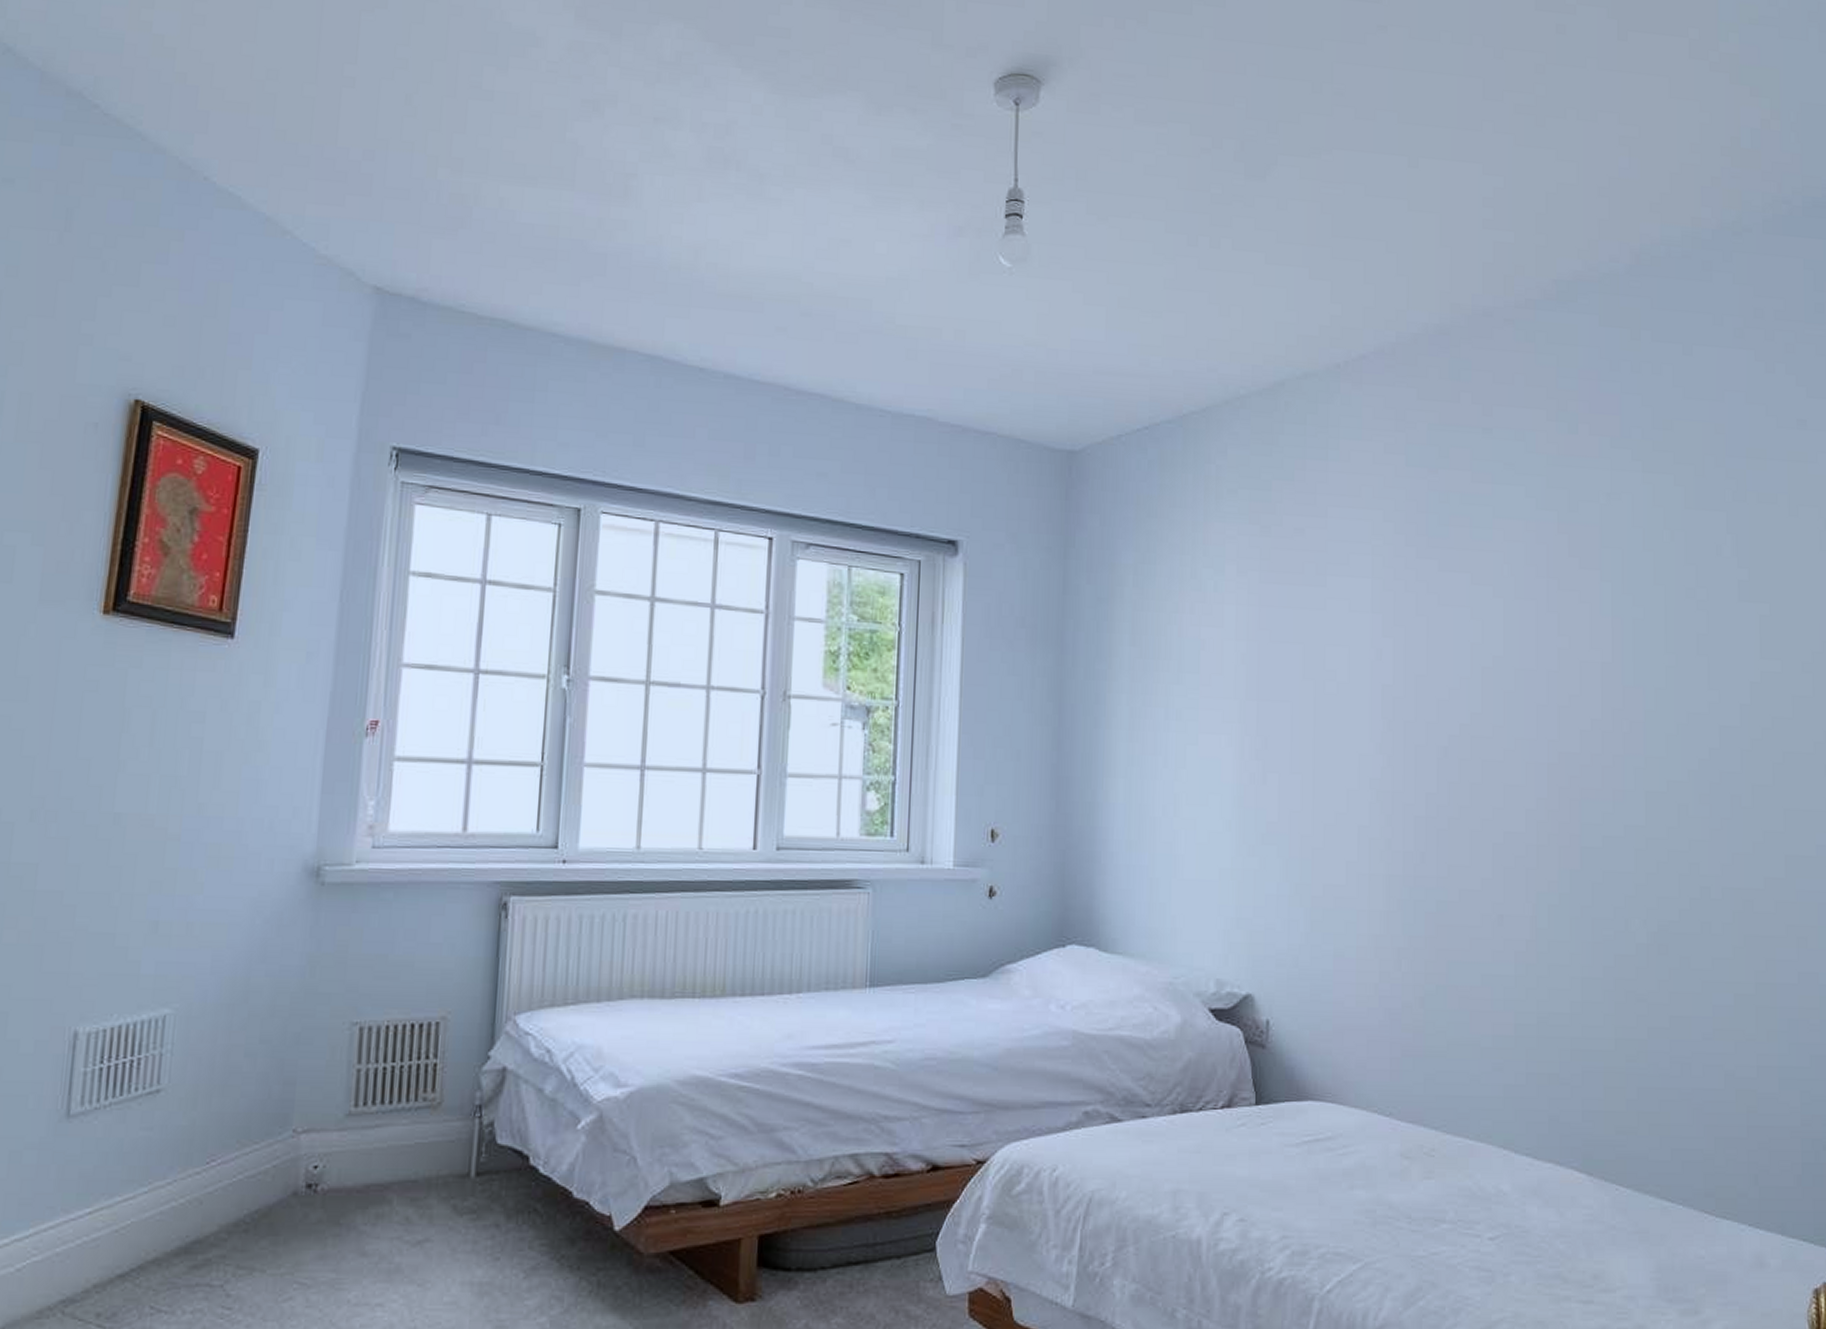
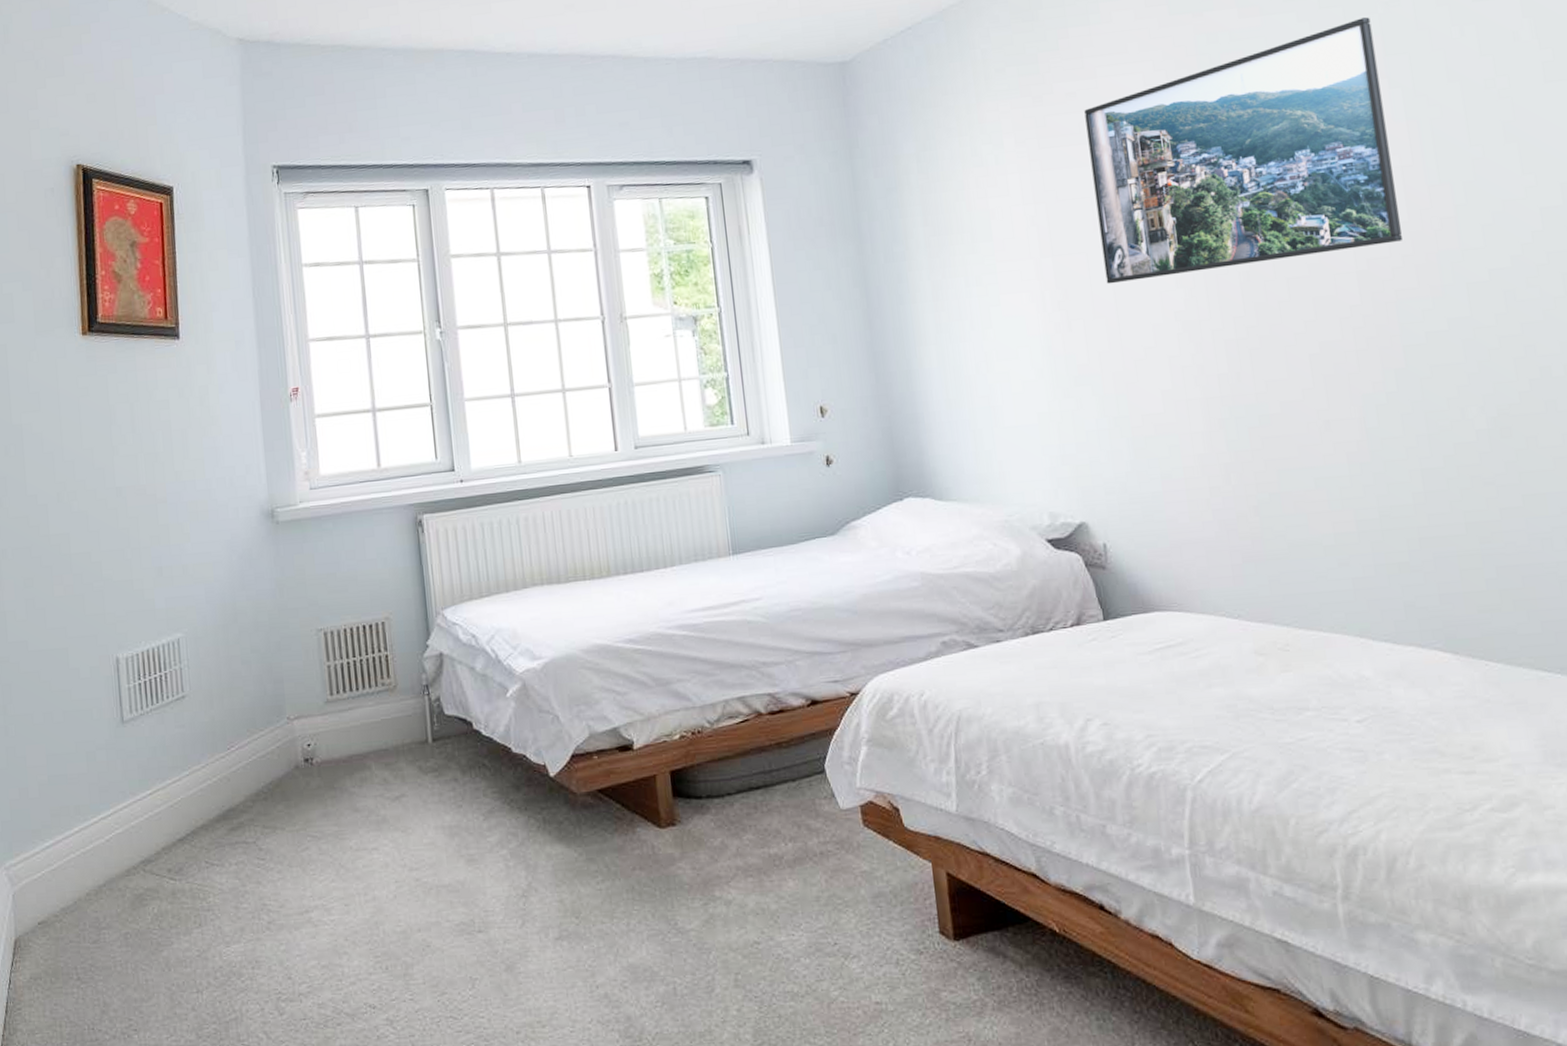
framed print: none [1308,503,1593,740] -> present [1084,16,1402,284]

